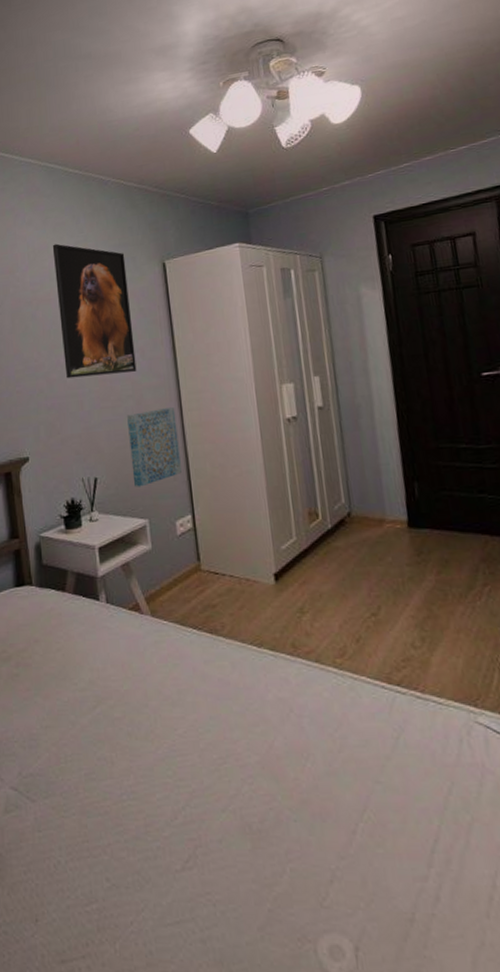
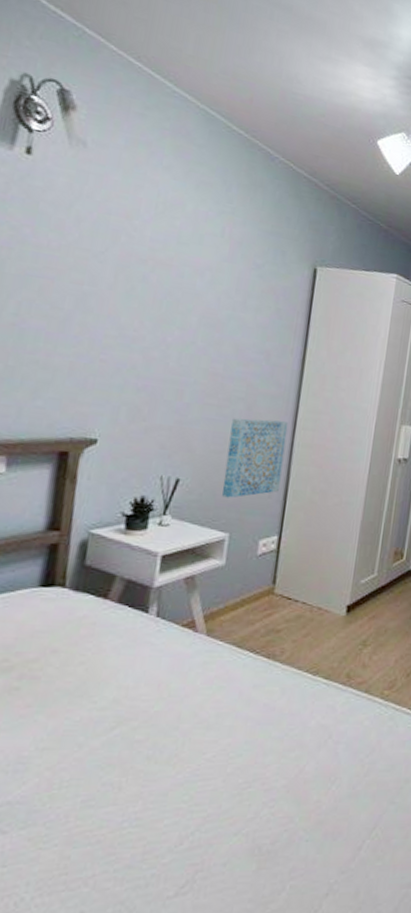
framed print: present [52,243,137,379] -> none [170,203,275,374]

